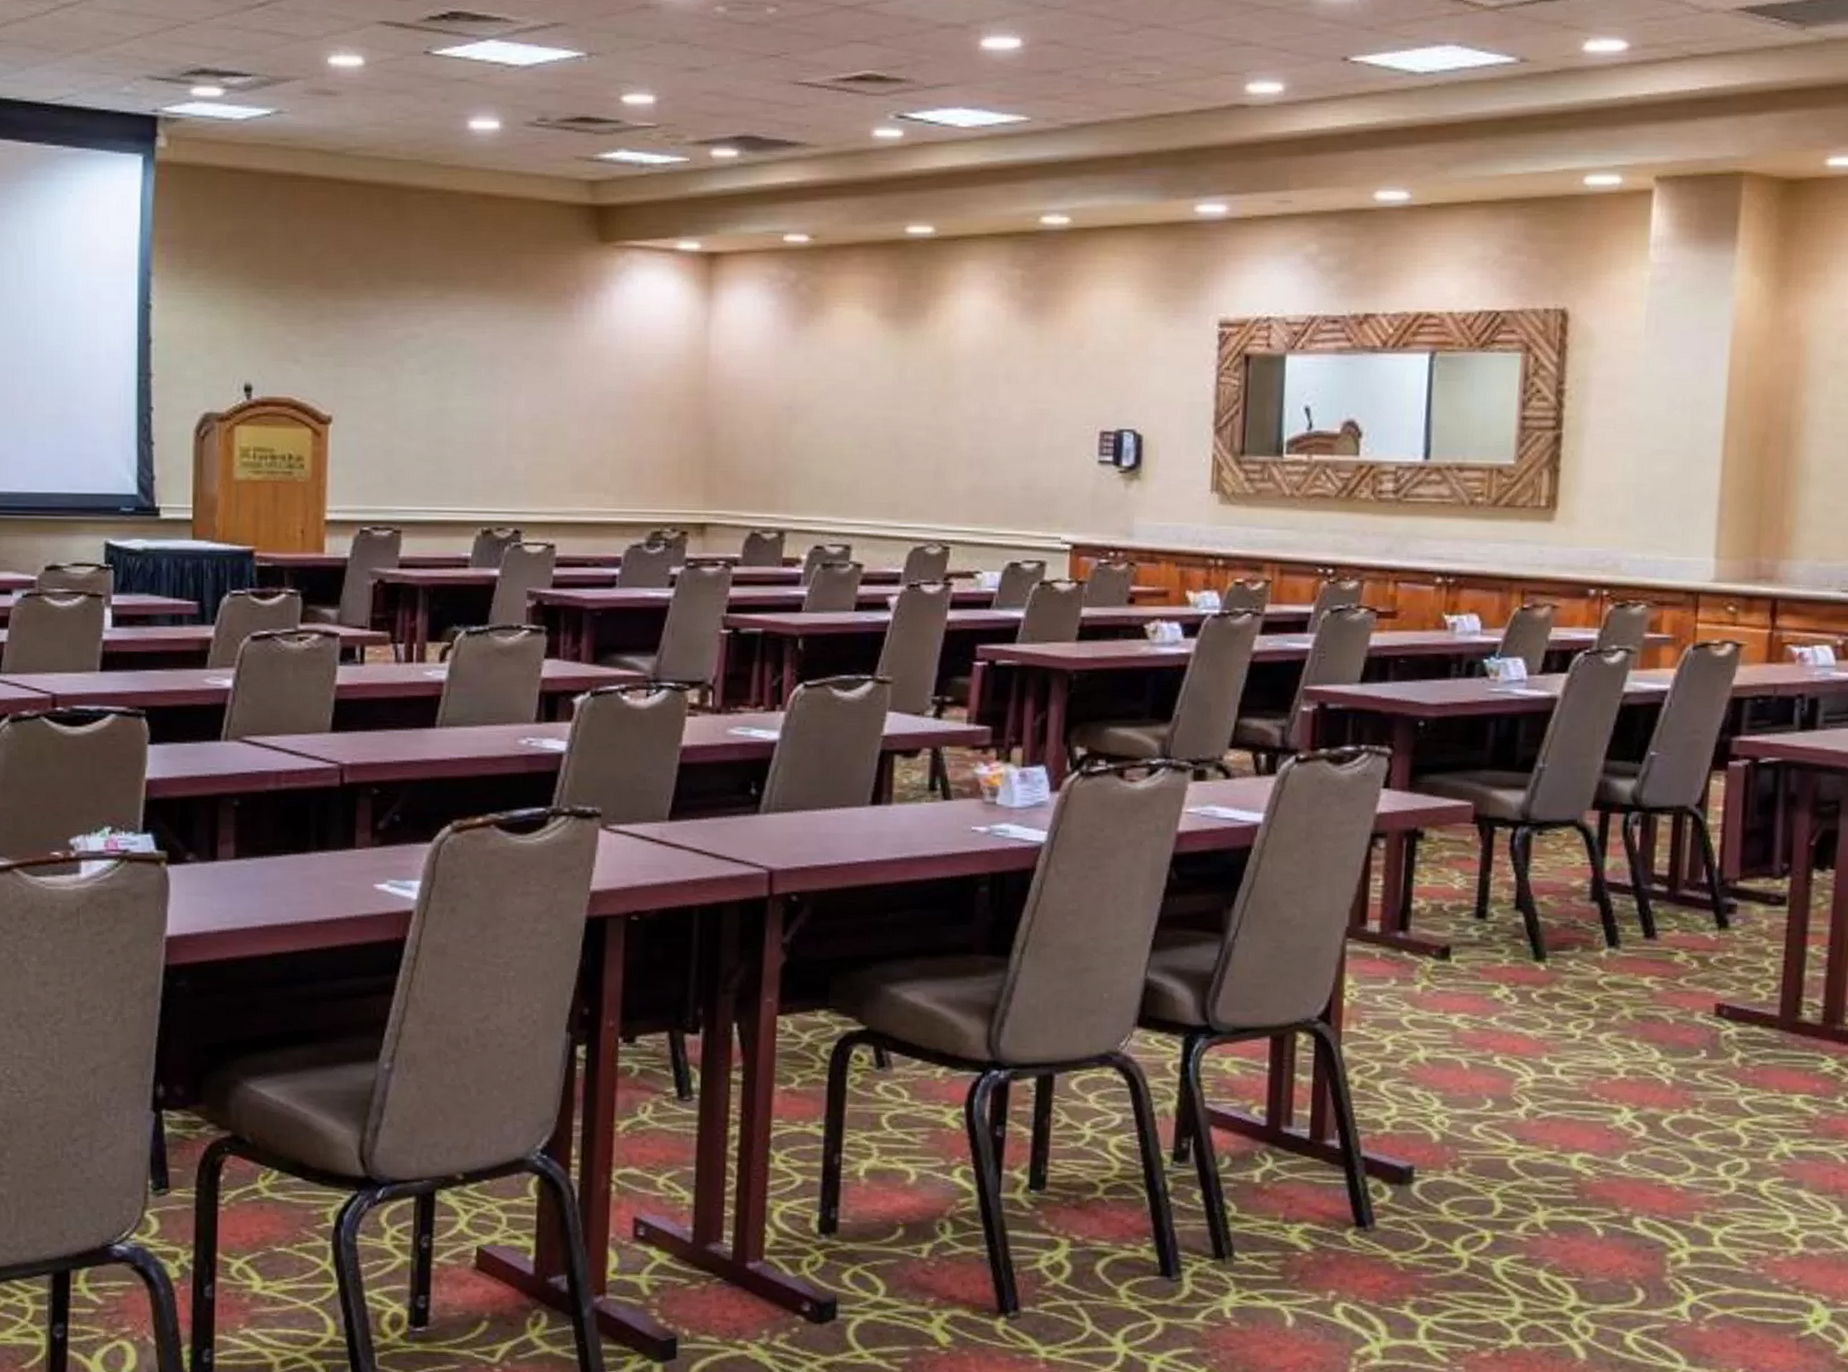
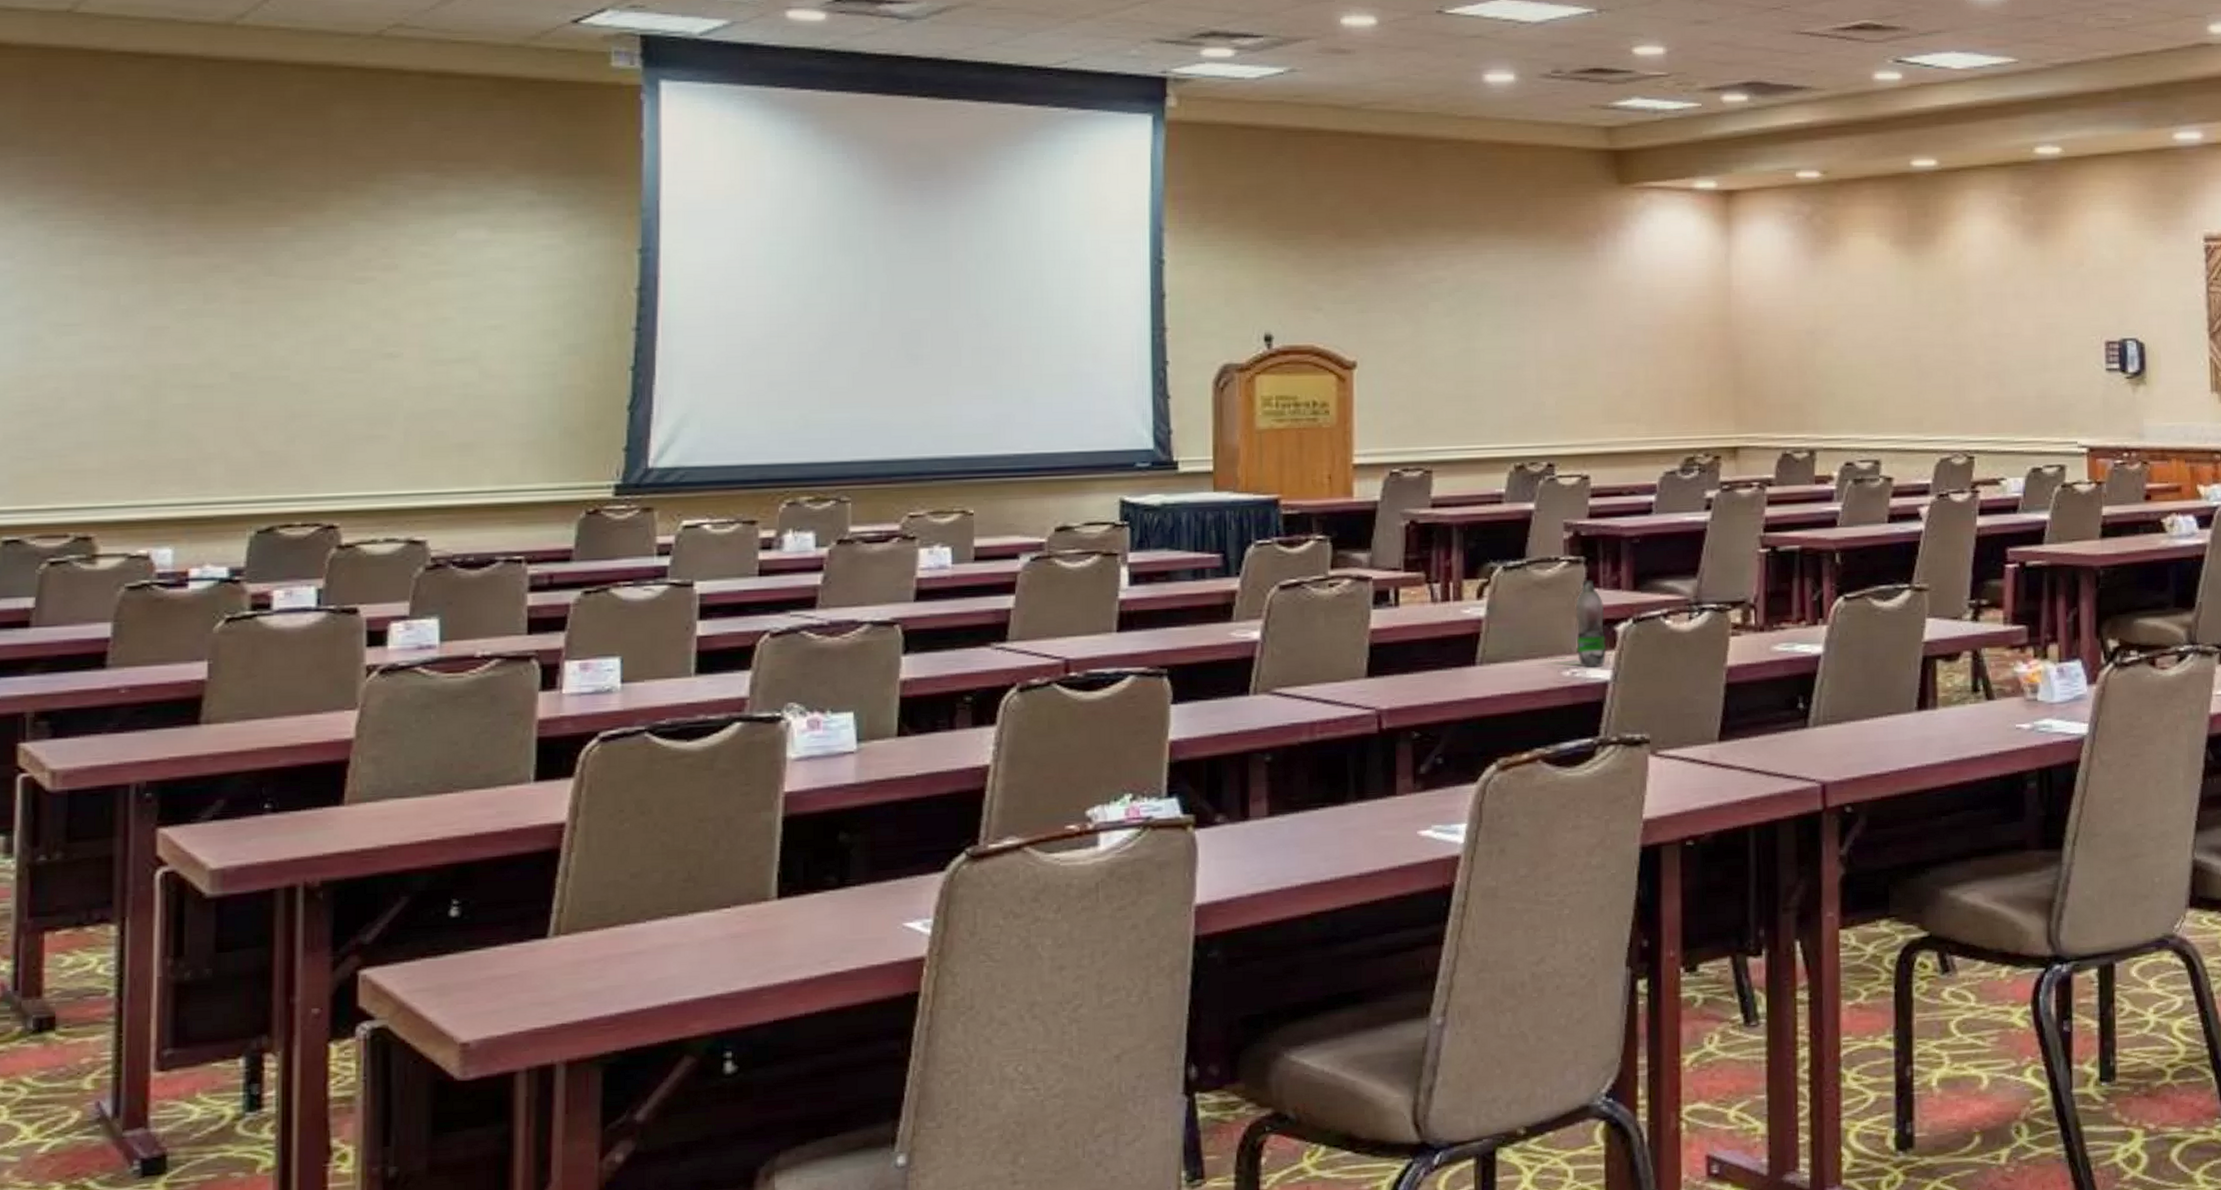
bottle: none [533,651,564,738] -> present [1575,580,1607,668]

